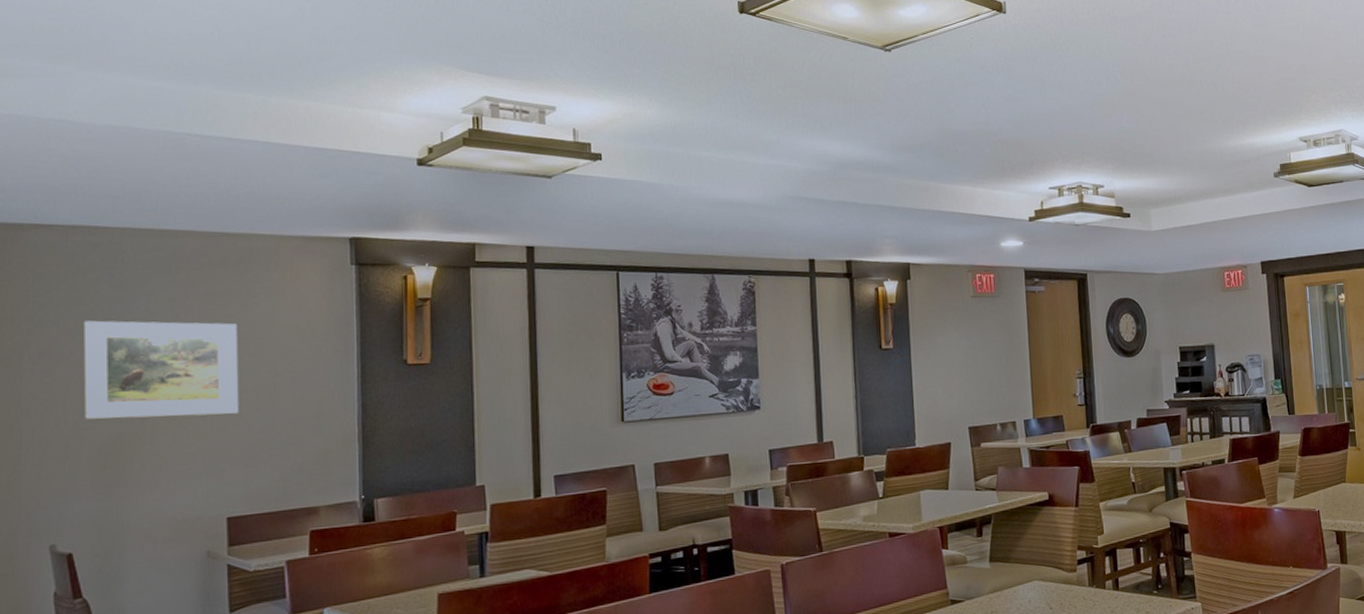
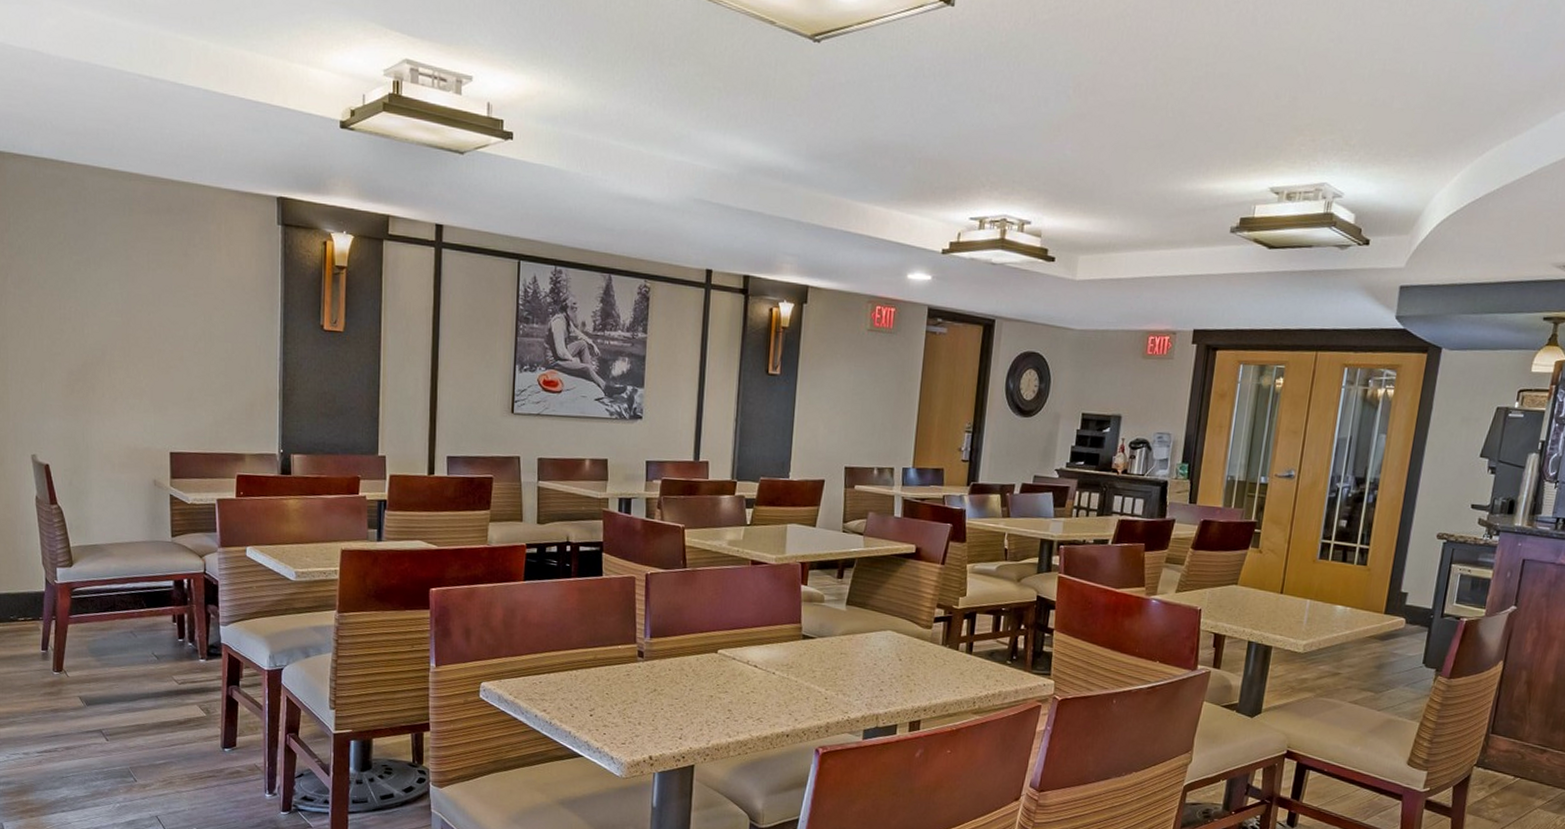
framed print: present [83,320,240,419] -> none [54,252,181,357]

